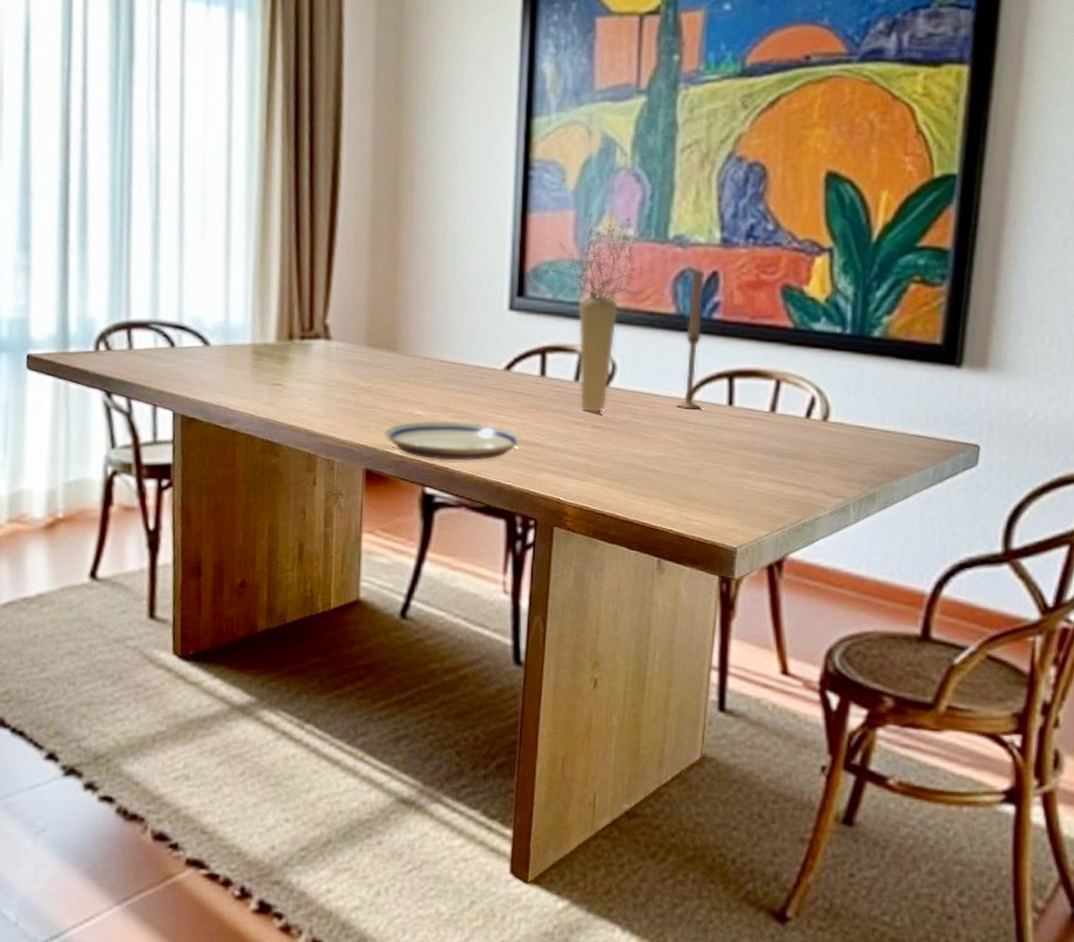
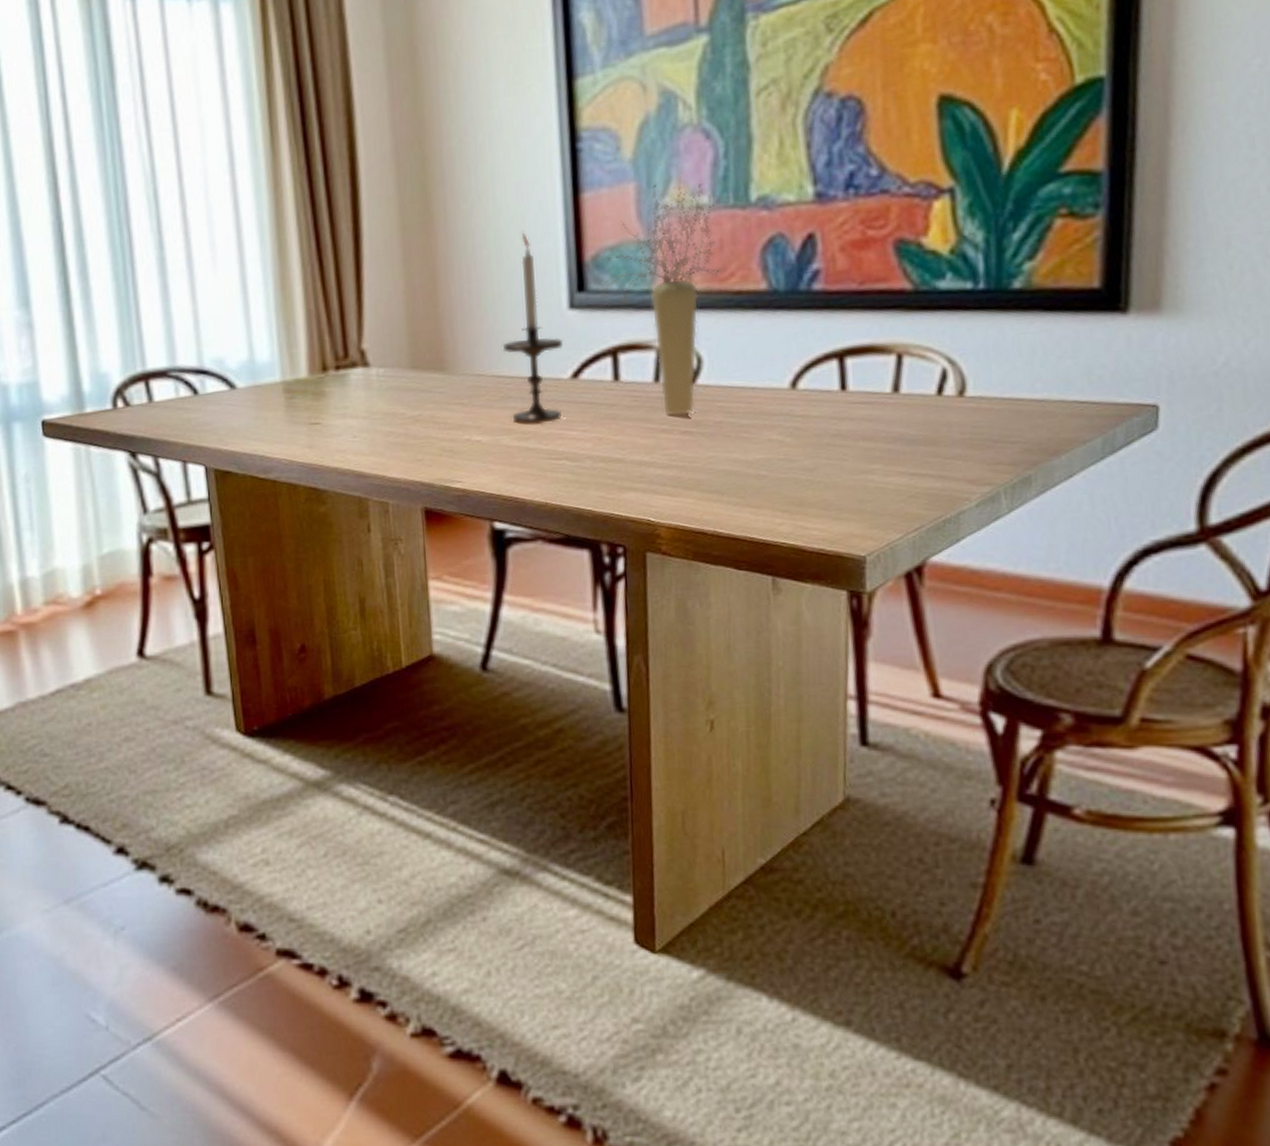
plate: present [384,421,523,461] -> none [440,442,600,490]
candlestick: none [448,240,501,406] -> present [502,232,563,424]
candlestick: present [677,267,706,409] -> none [779,232,808,401]

